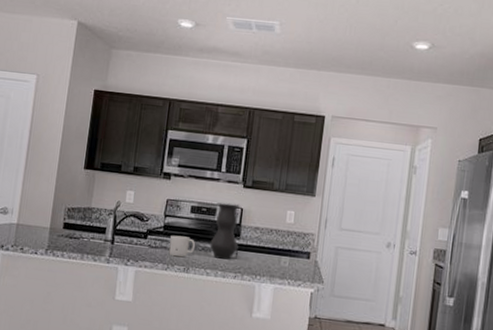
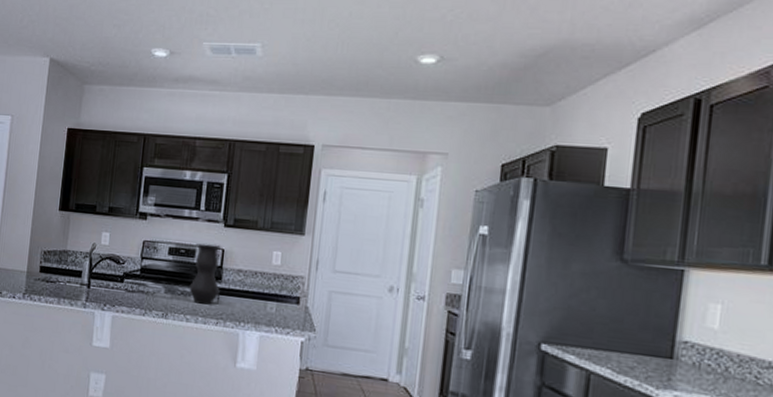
mug: present [169,235,196,258] -> none [146,278,175,302]

